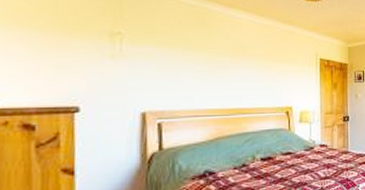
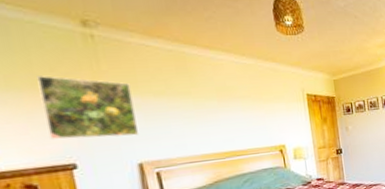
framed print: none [58,18,149,84] -> present [37,76,140,139]

